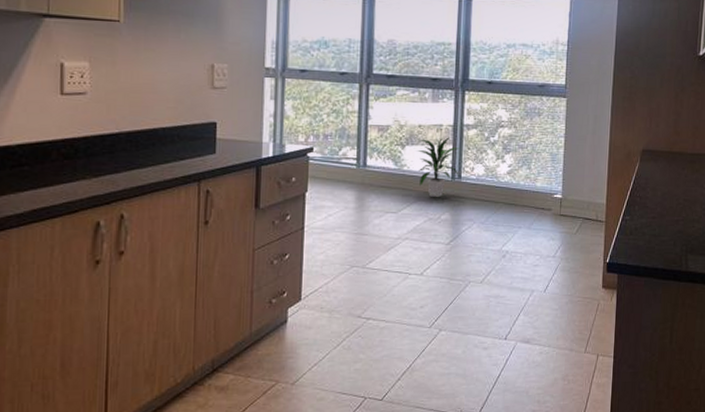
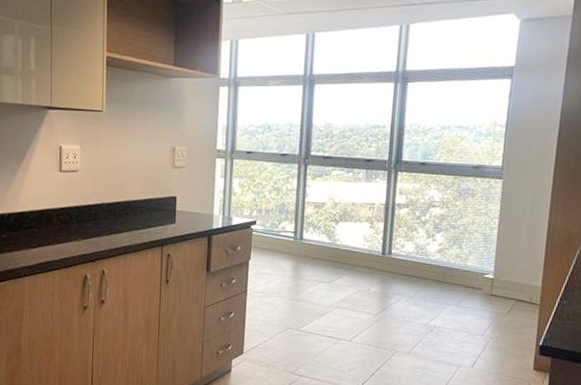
indoor plant: present [417,137,460,198] -> none [350,214,392,272]

